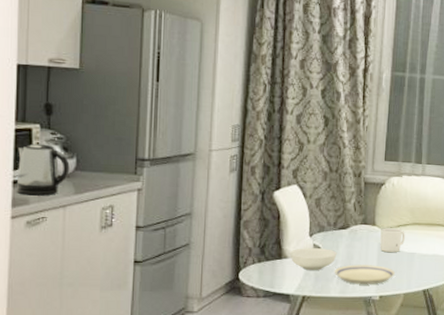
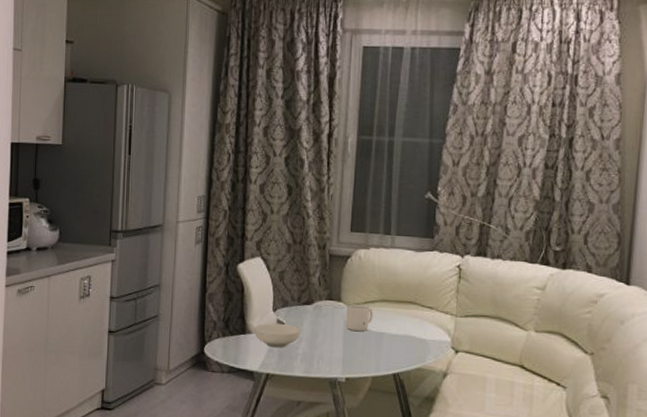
kettle: present [16,143,70,196] -> none [9,216,54,266]
plate: present [334,264,395,285] -> none [298,342,362,366]

